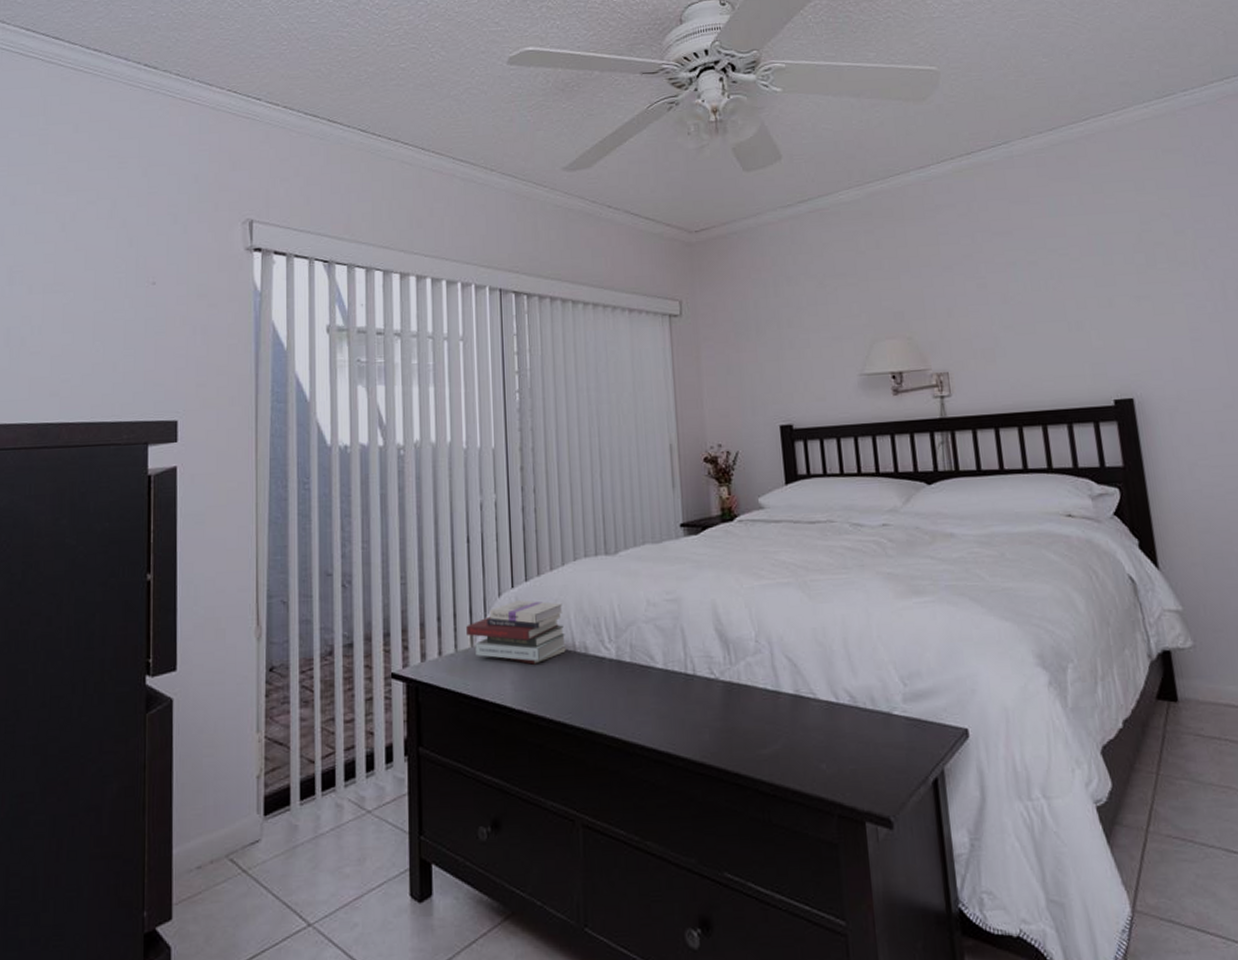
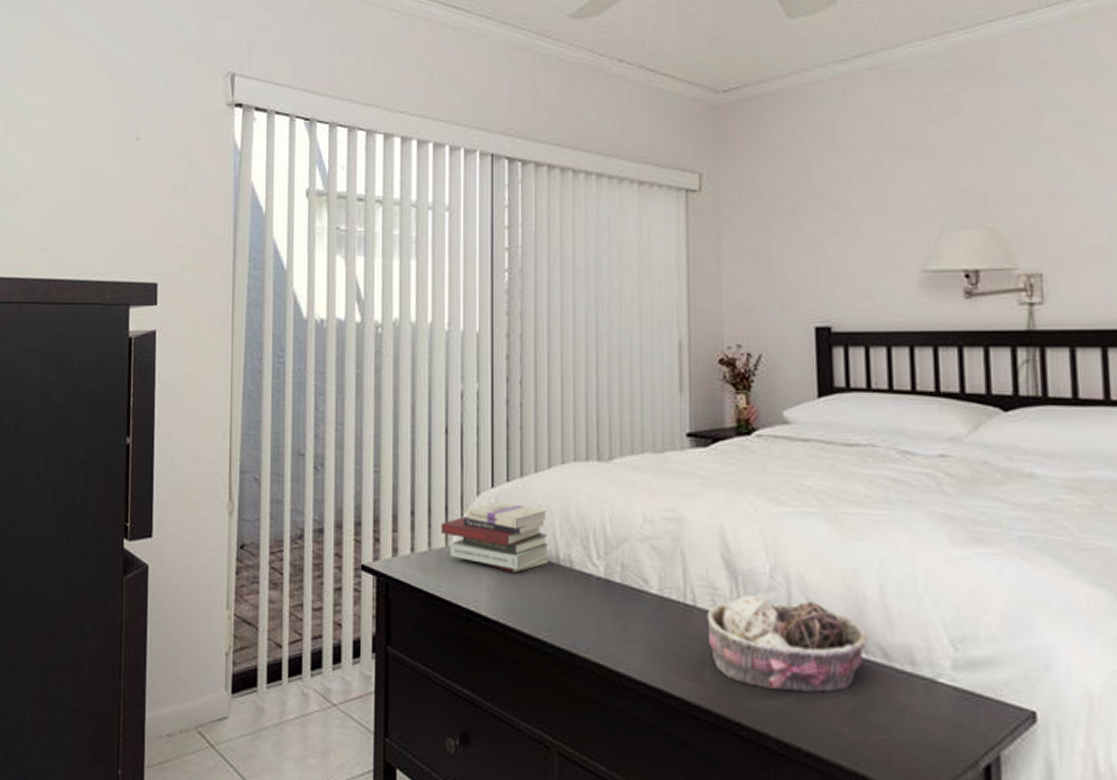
decorative basket: none [705,659,836,740] -> present [707,595,867,693]

